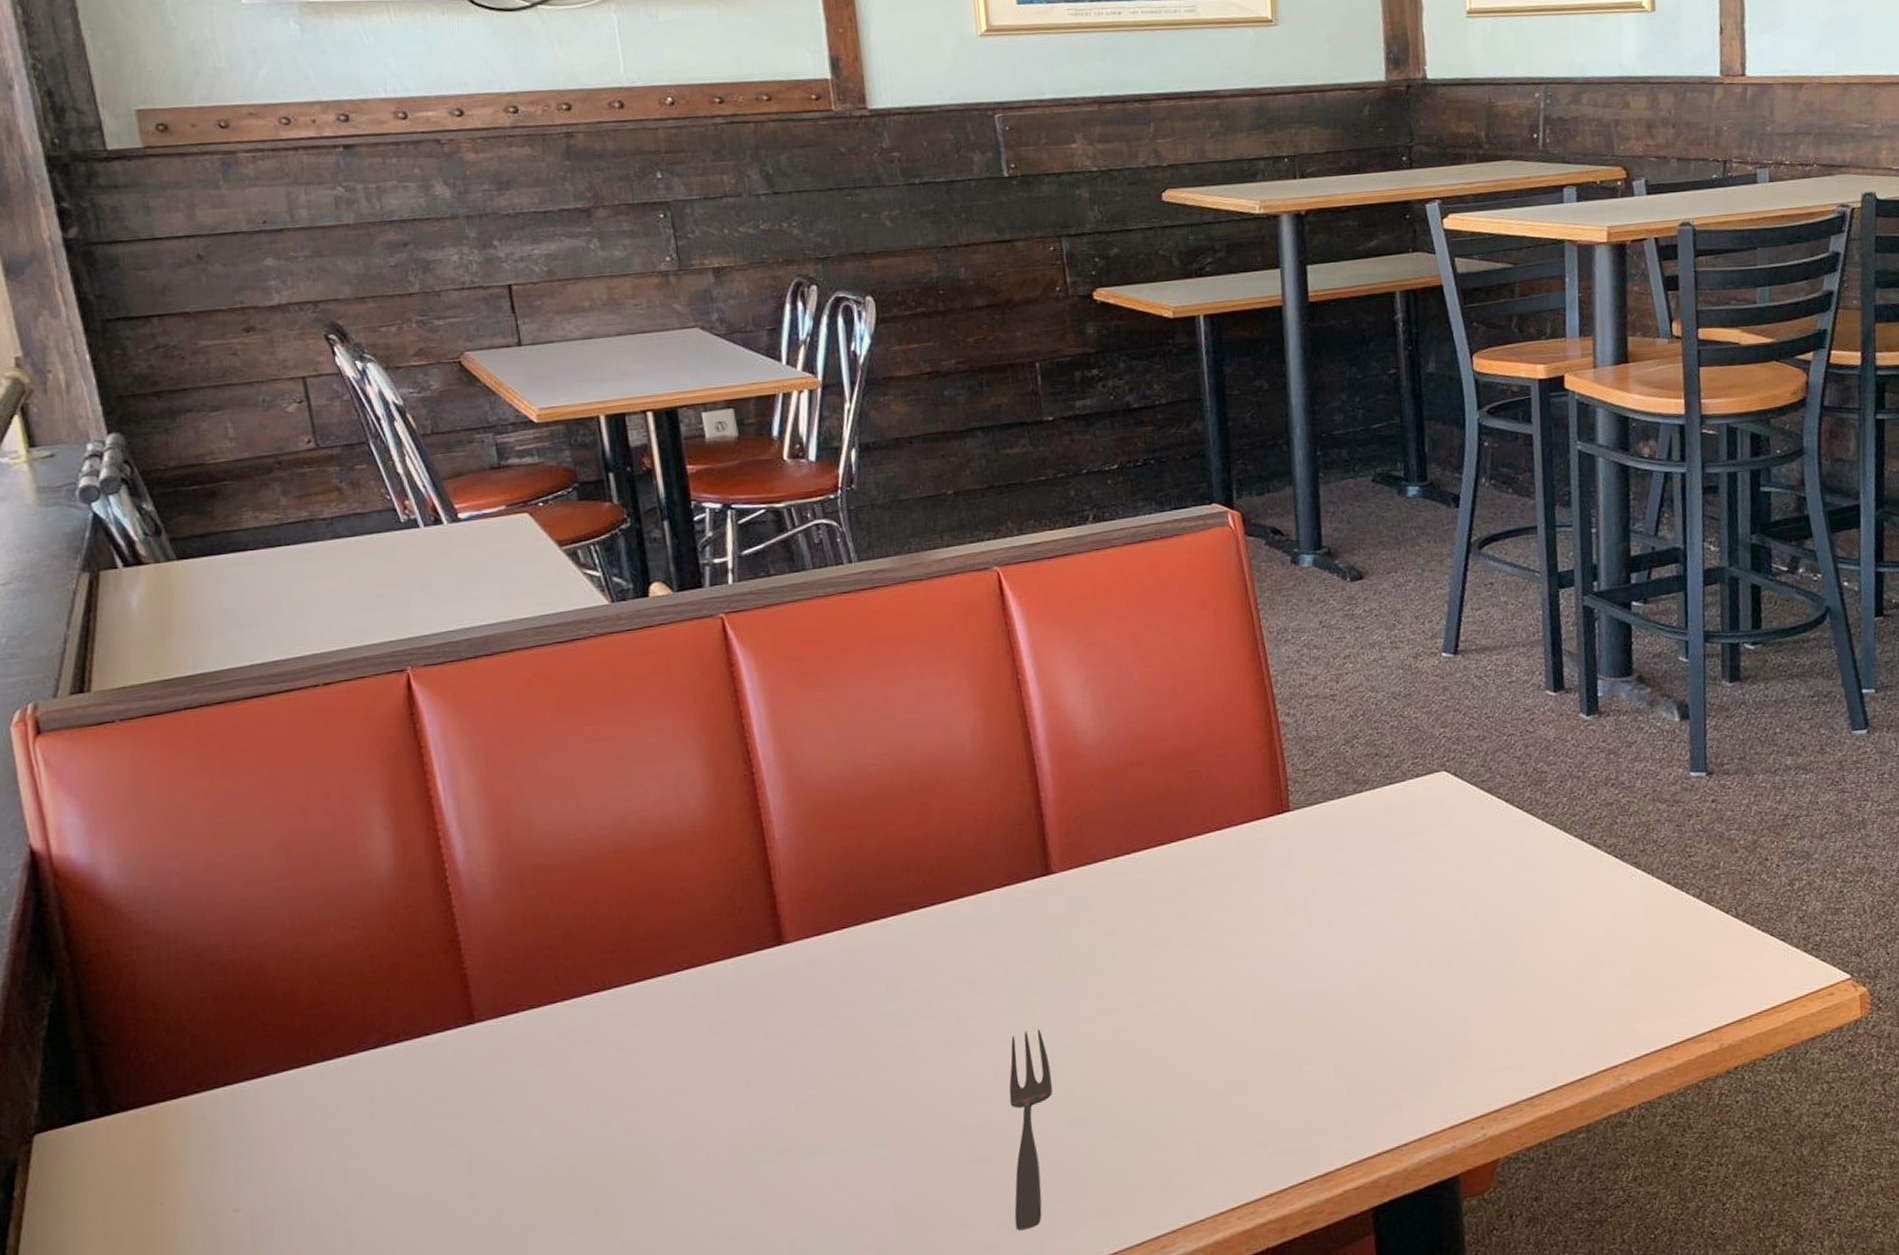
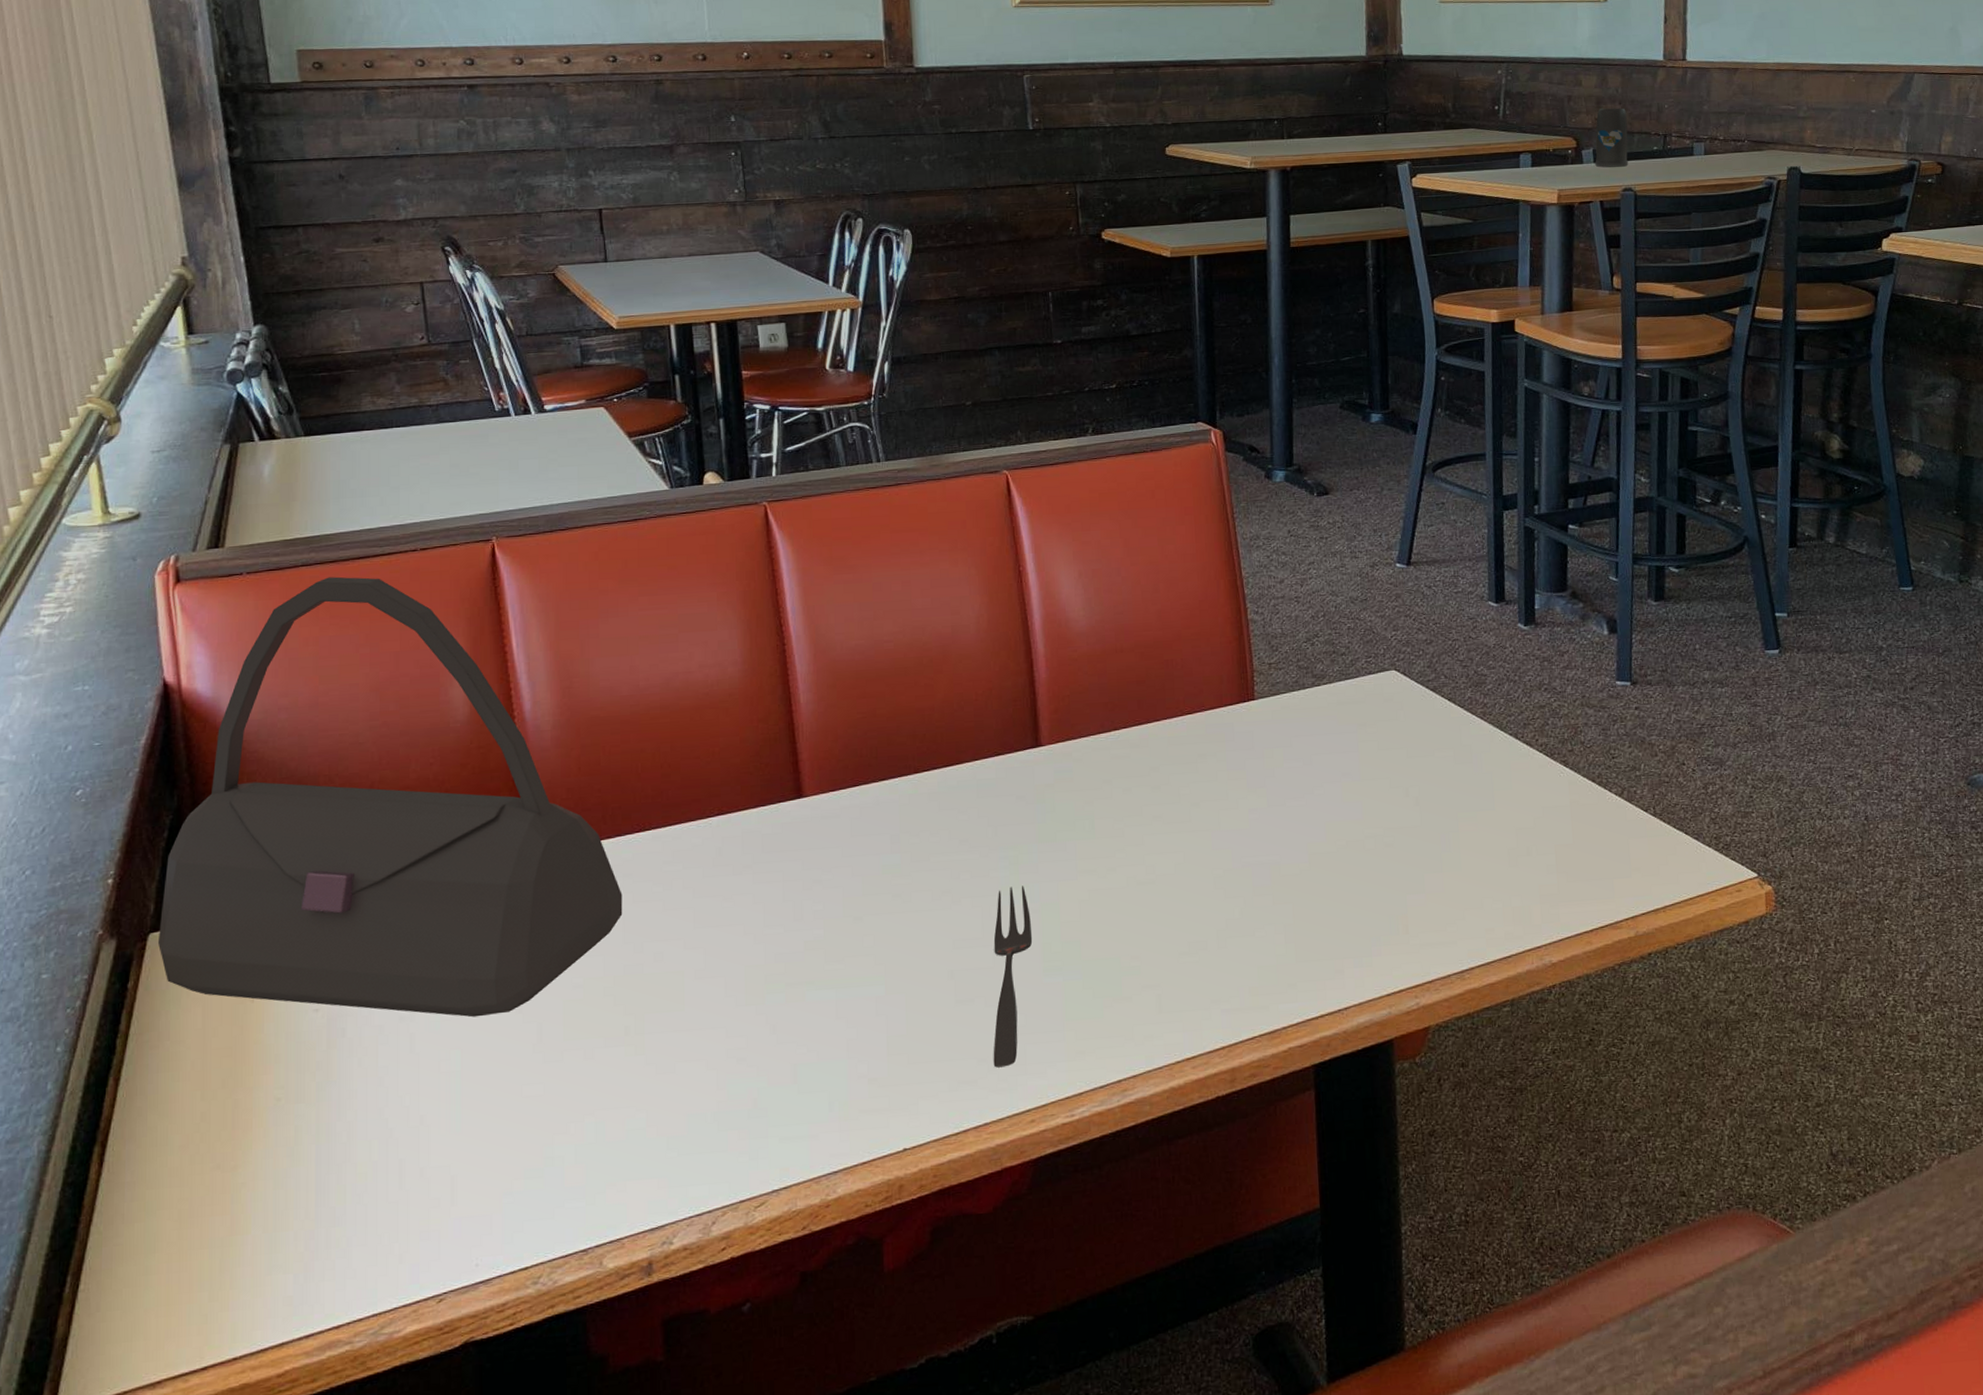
handbag: none [45,719,585,1208] -> present [158,576,623,1017]
beer mug: none [1647,132,1685,201] -> present [1595,108,1628,168]

